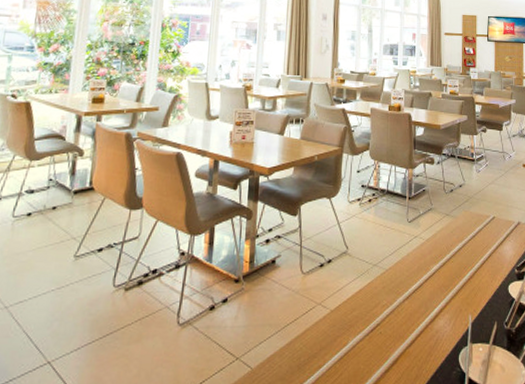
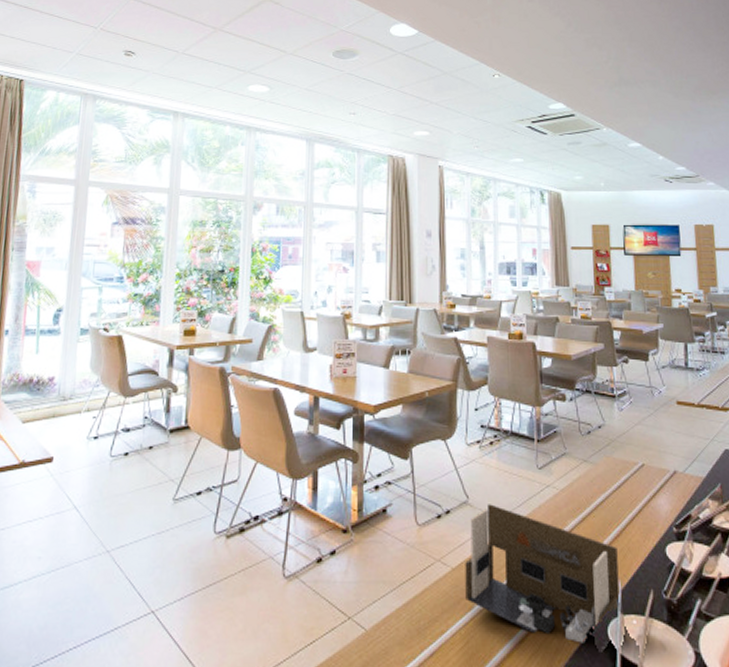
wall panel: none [341,253,470,370] -> present [465,504,621,643]

